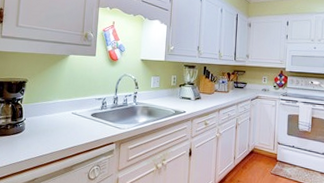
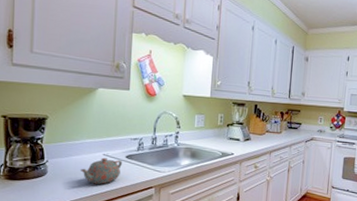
teapot: none [52,116,88,140] -> present [81,157,122,184]

